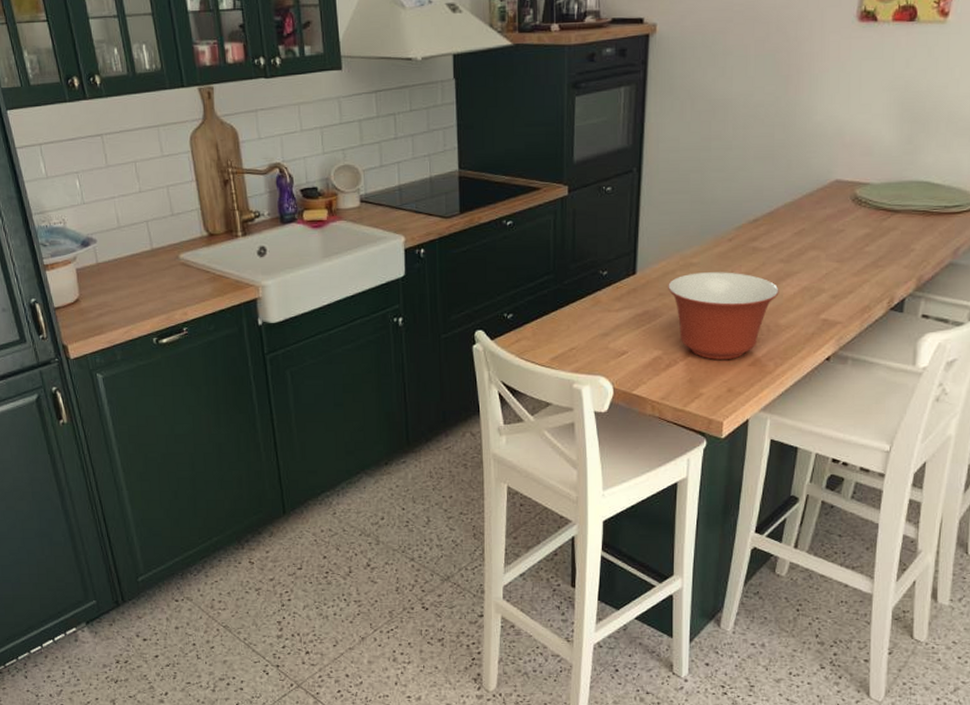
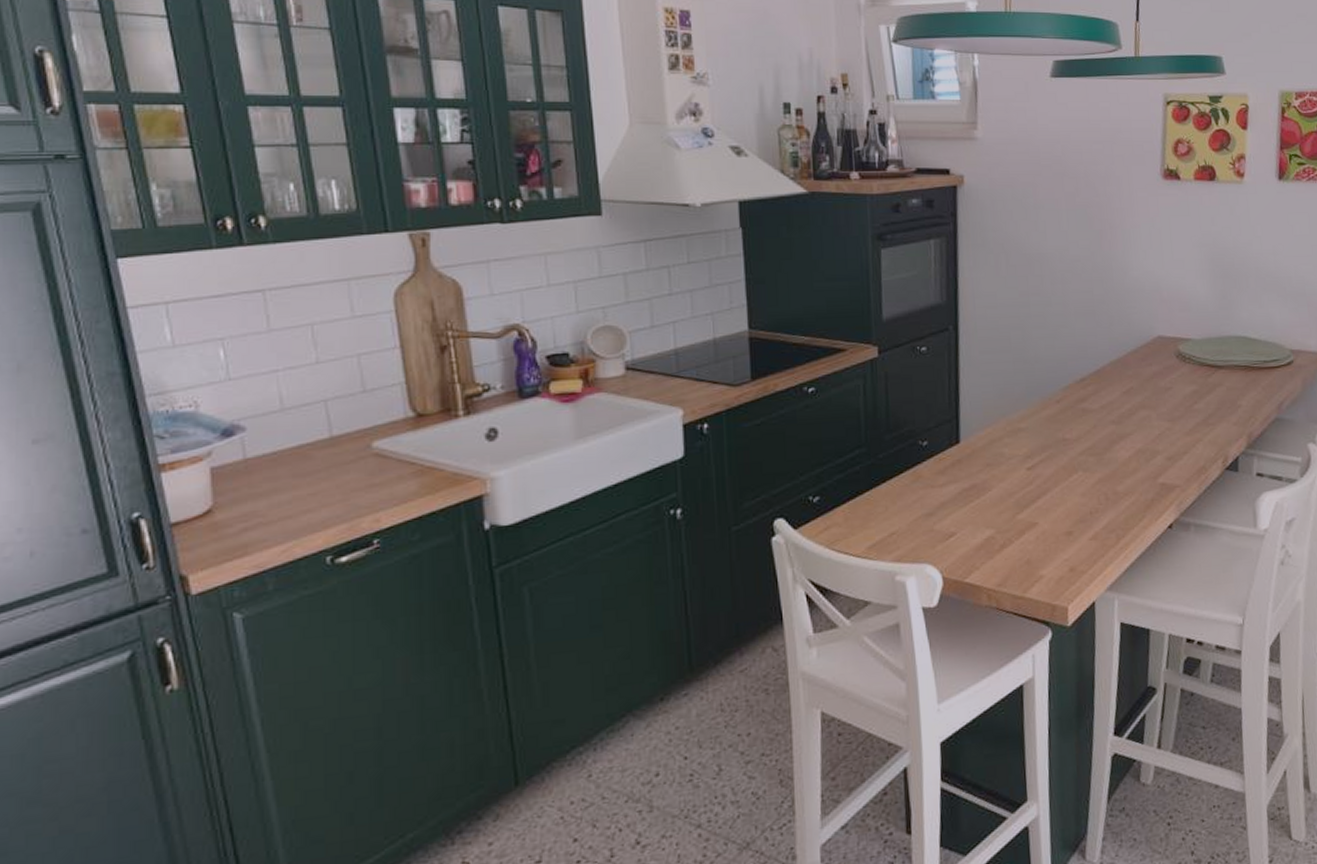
mixing bowl: present [668,272,779,359] -> none [996,436,1114,536]

